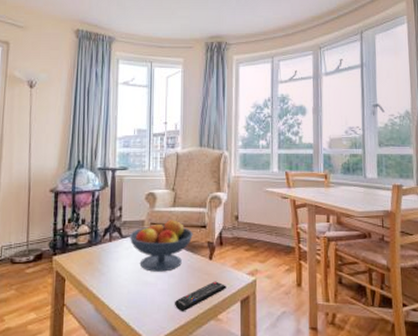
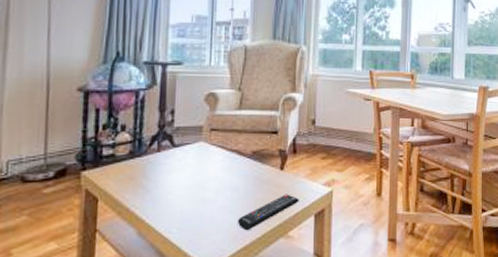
fruit bowl: present [129,218,193,272] -> none [183,123,262,186]

